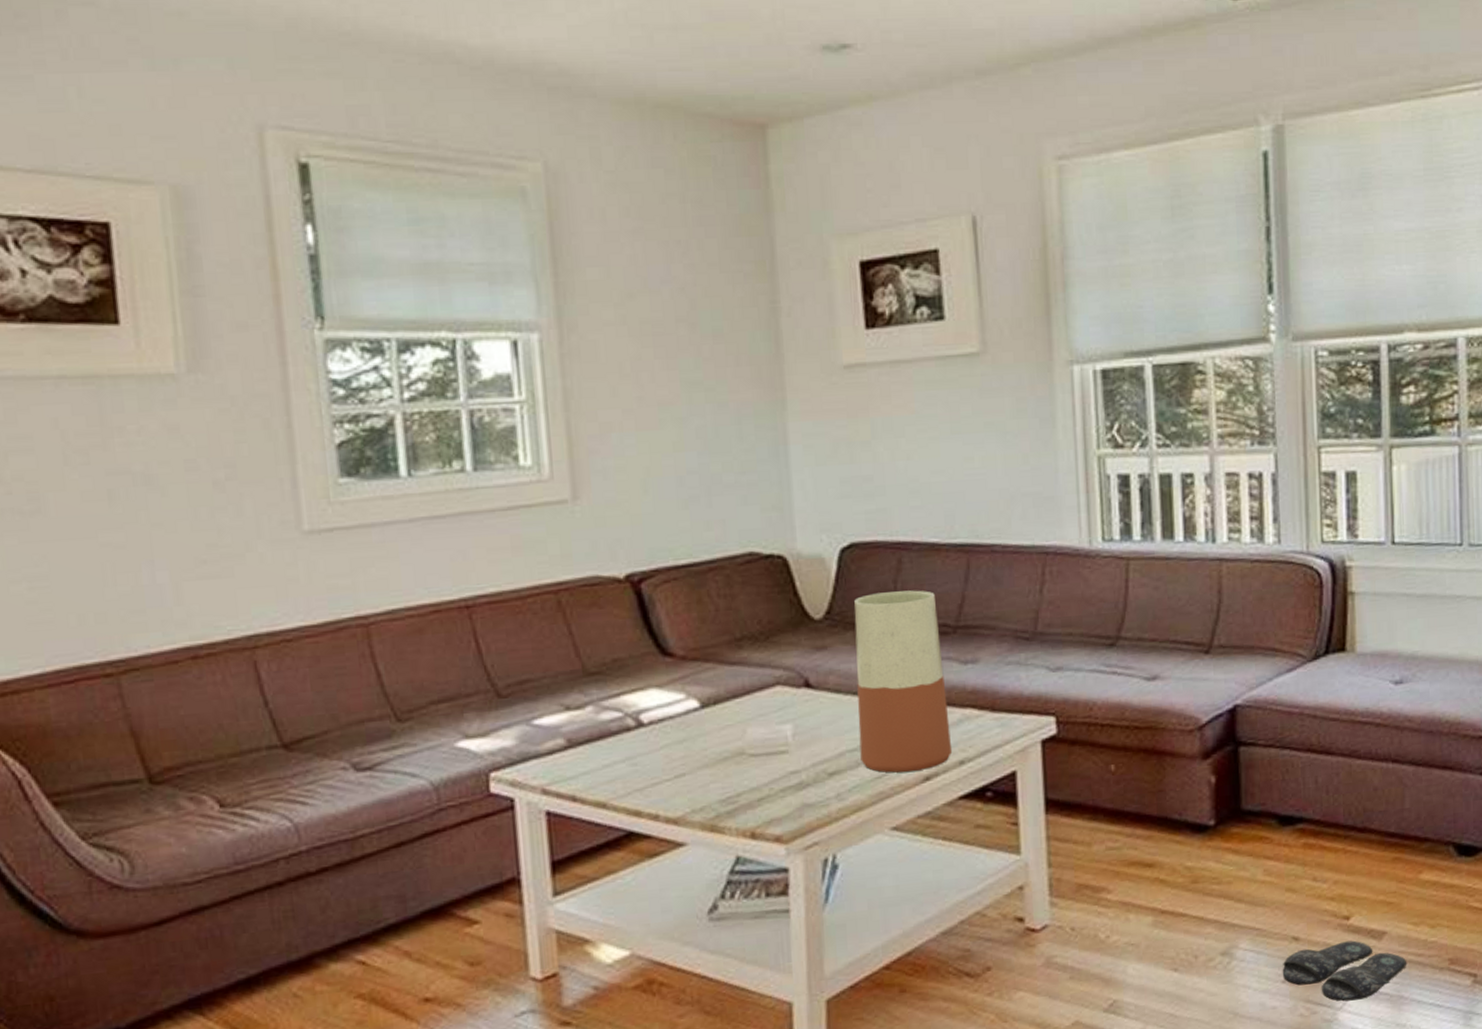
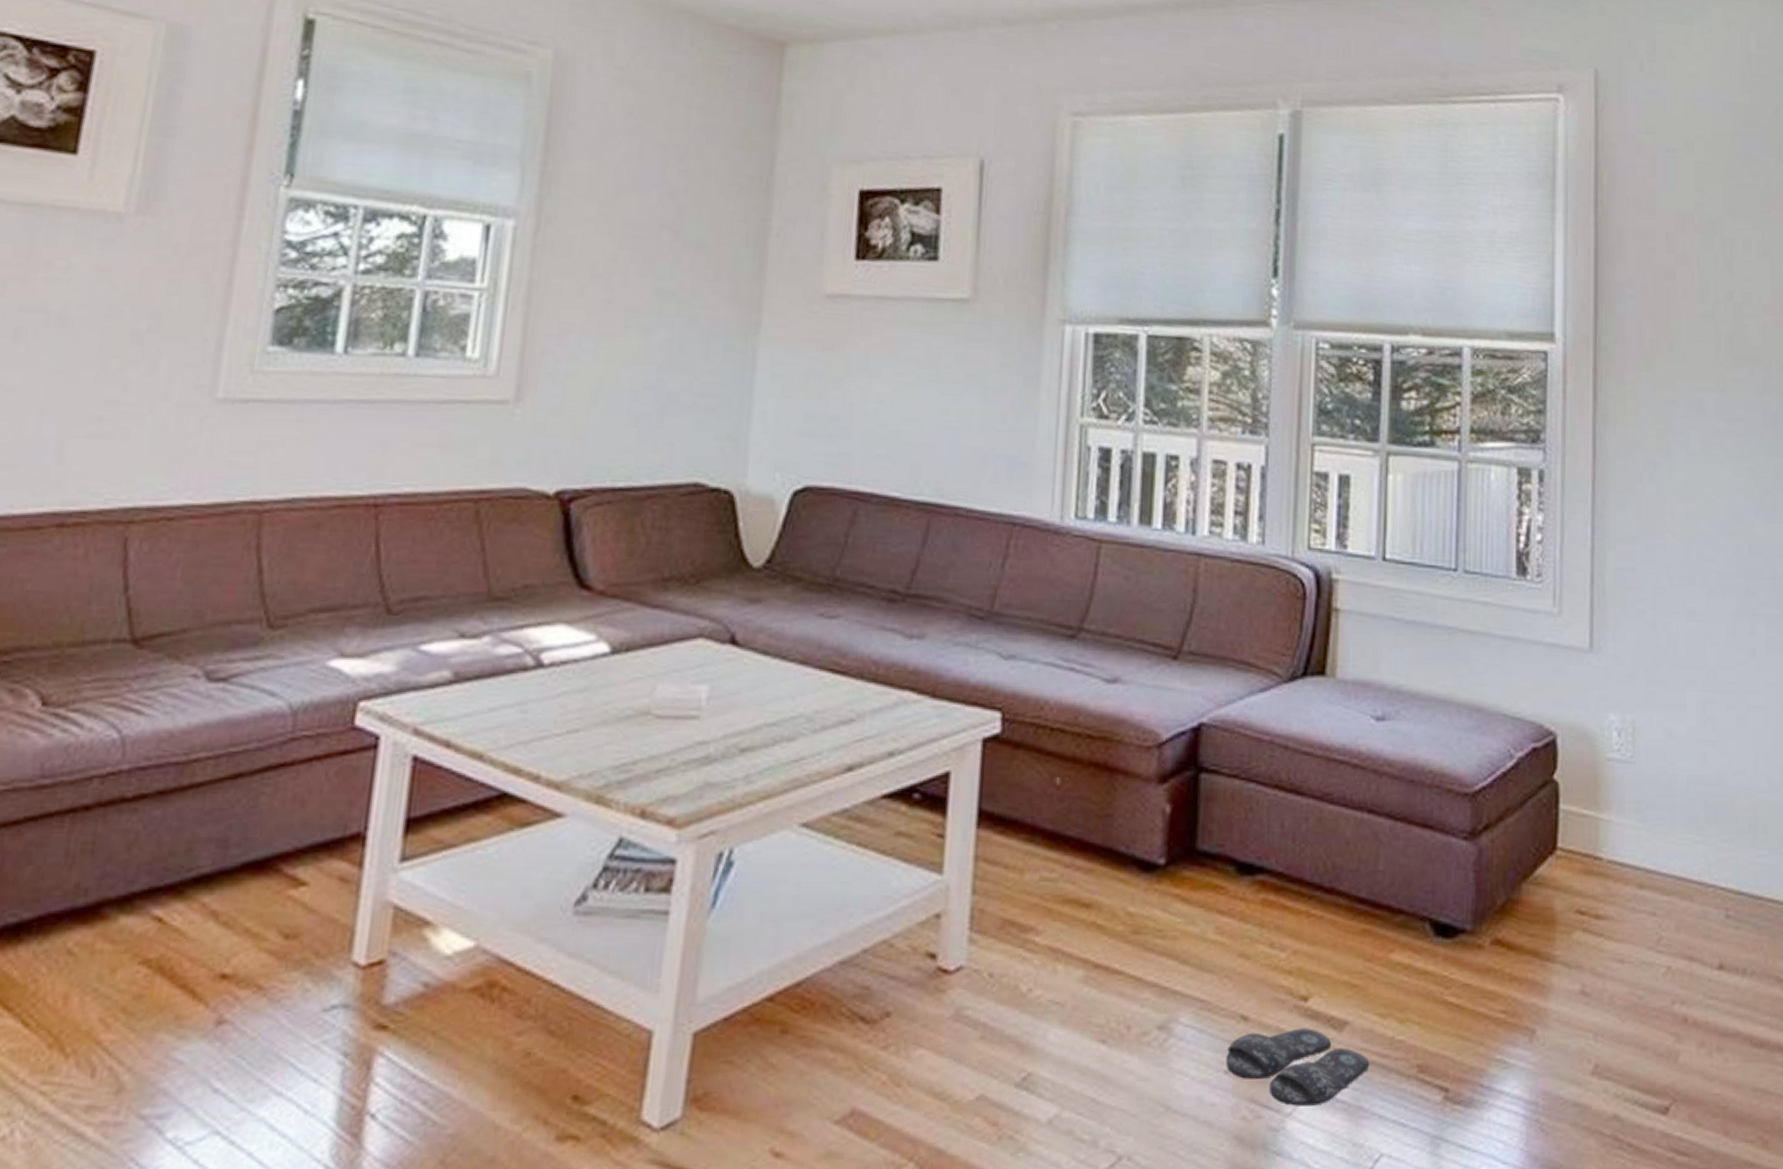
vase: present [854,590,953,773] -> none [778,545,888,758]

